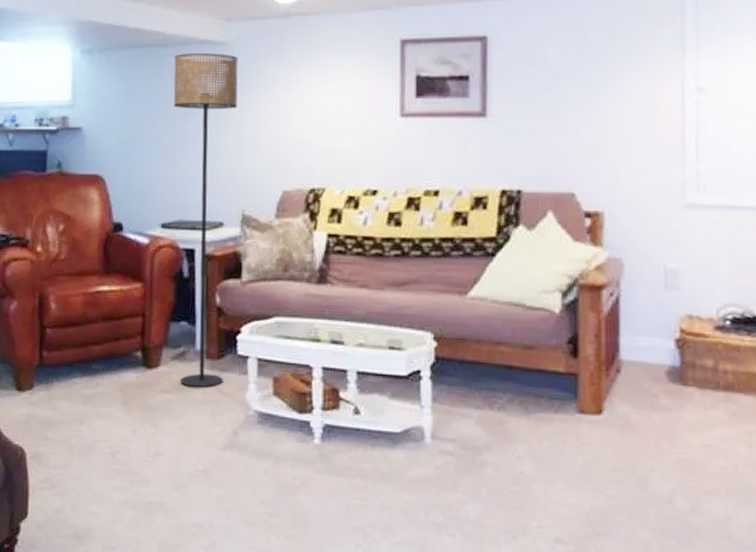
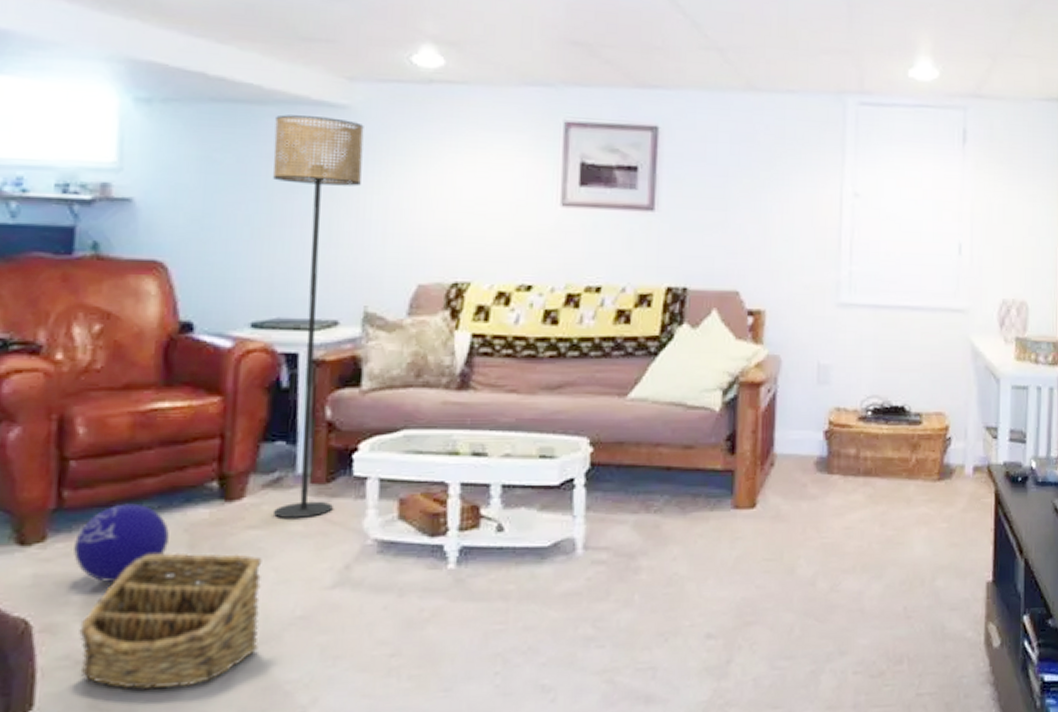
ball: none [50,364,110,426] -> present [74,503,169,582]
basket: none [54,405,173,517] -> present [79,552,262,690]

